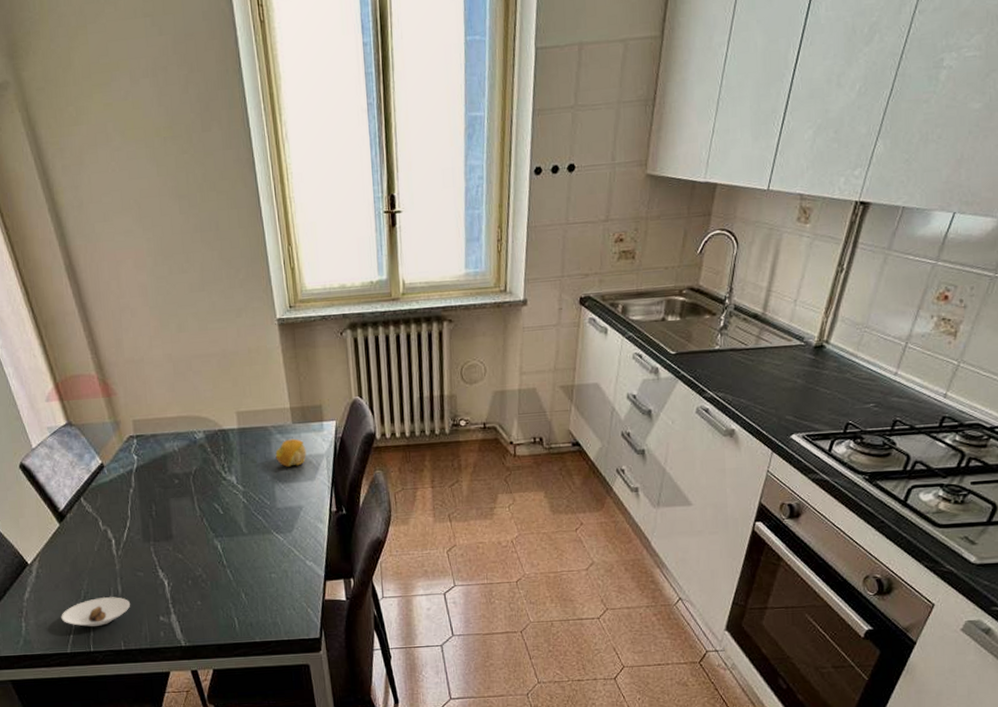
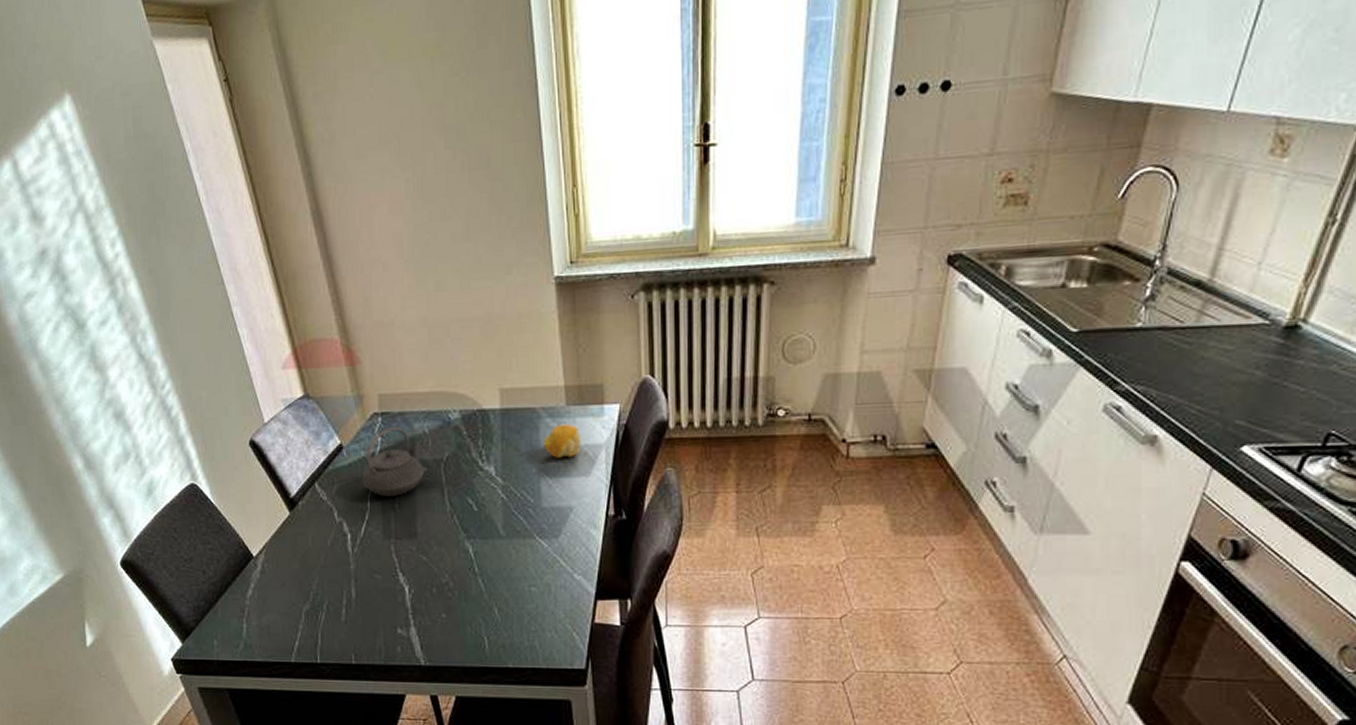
saucer: present [61,597,131,627] -> none [286,601,365,634]
teapot: none [122,447,176,506] -> present [362,427,424,497]

